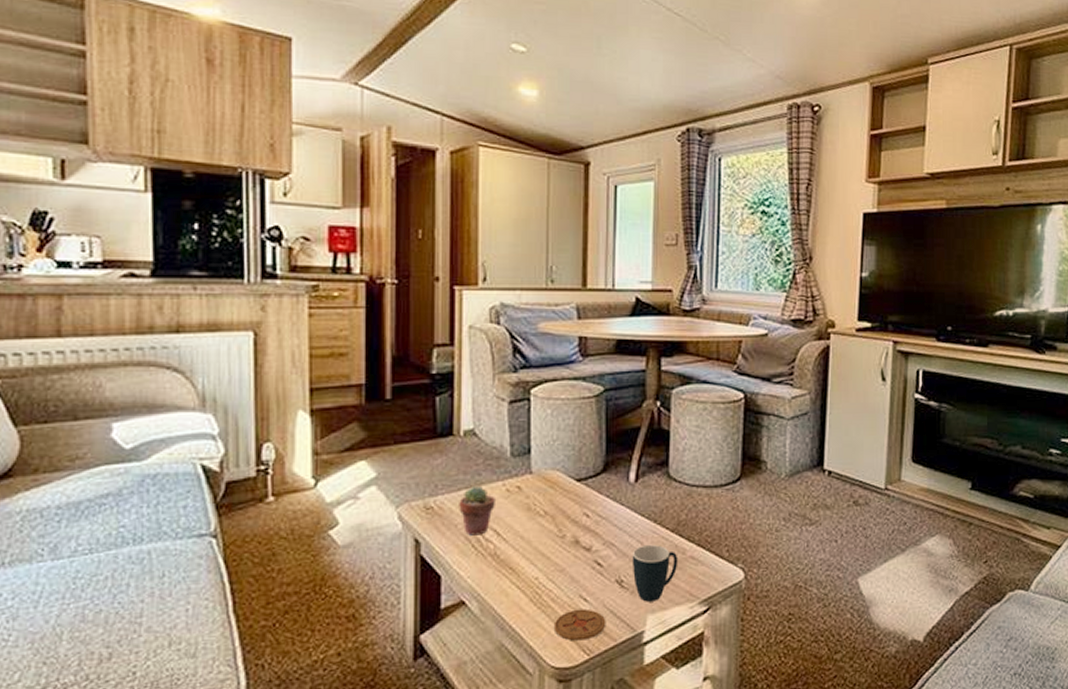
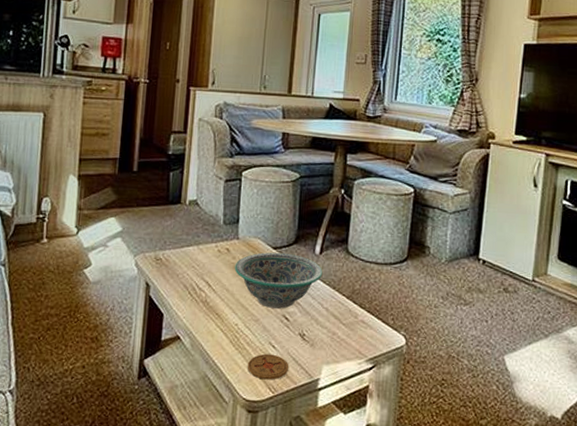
potted succulent: present [459,485,497,536] -> none [181,244,210,285]
decorative bowl: none [529,484,640,554] -> present [234,252,323,309]
mug: present [633,544,678,602] -> none [313,306,351,355]

